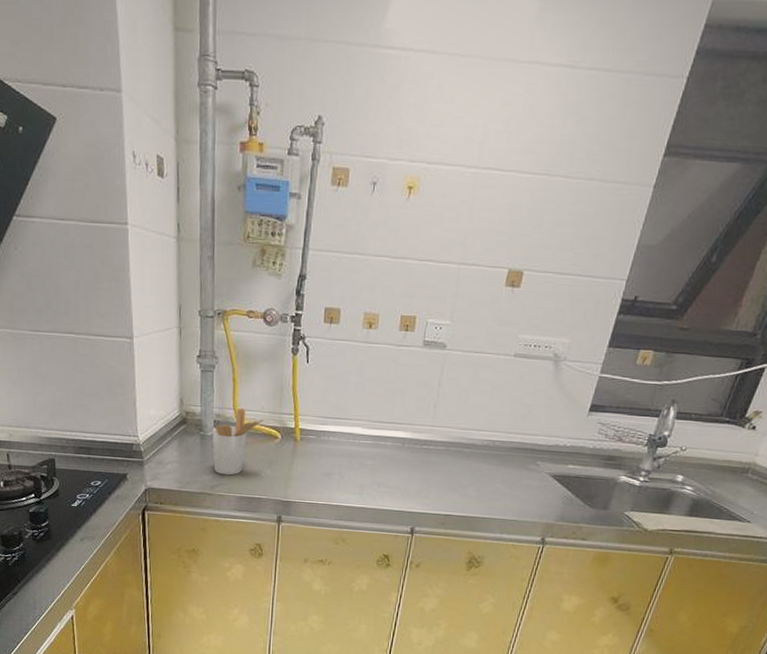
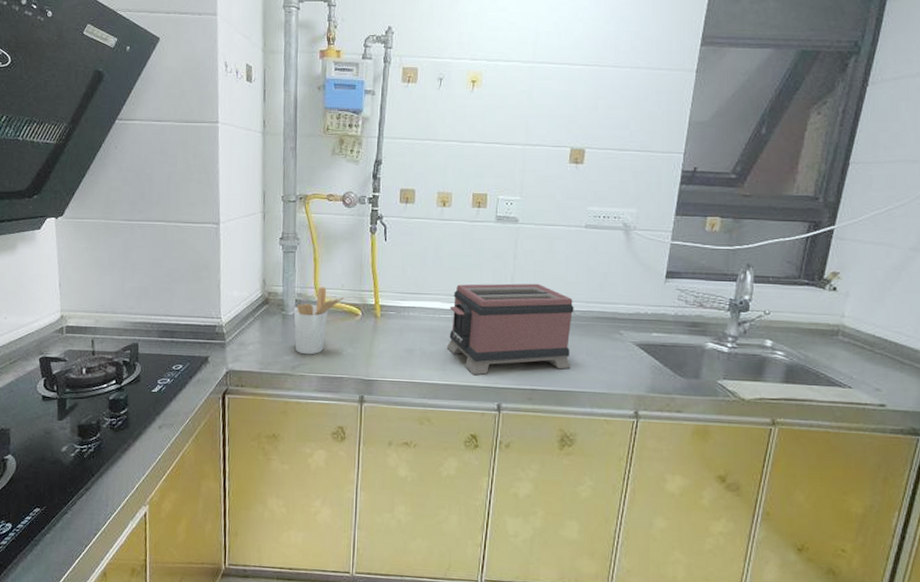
toaster: none [364,410,495,500] -> present [446,283,574,376]

